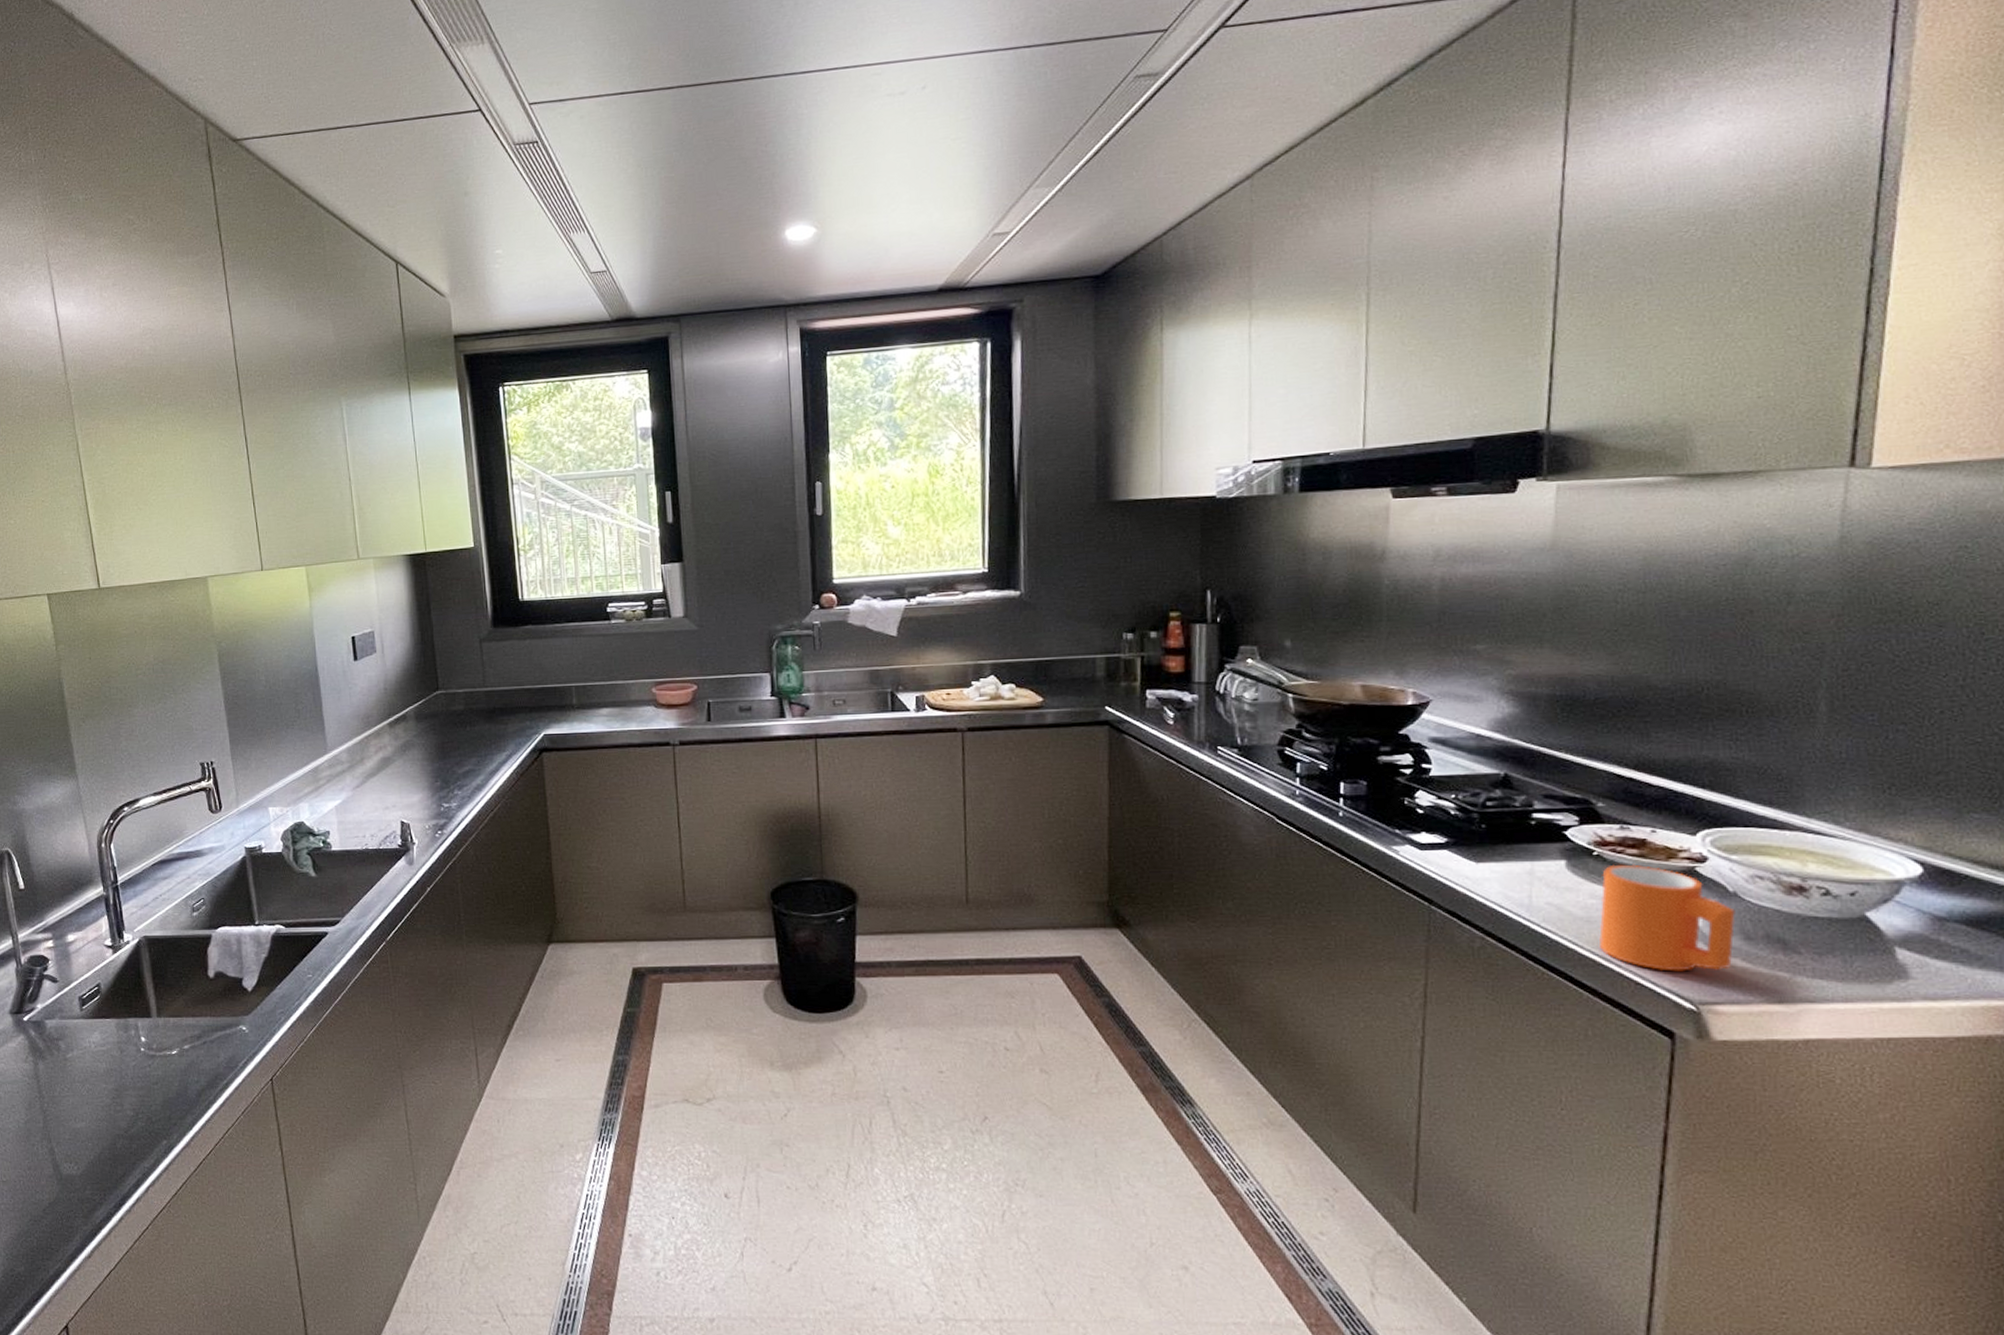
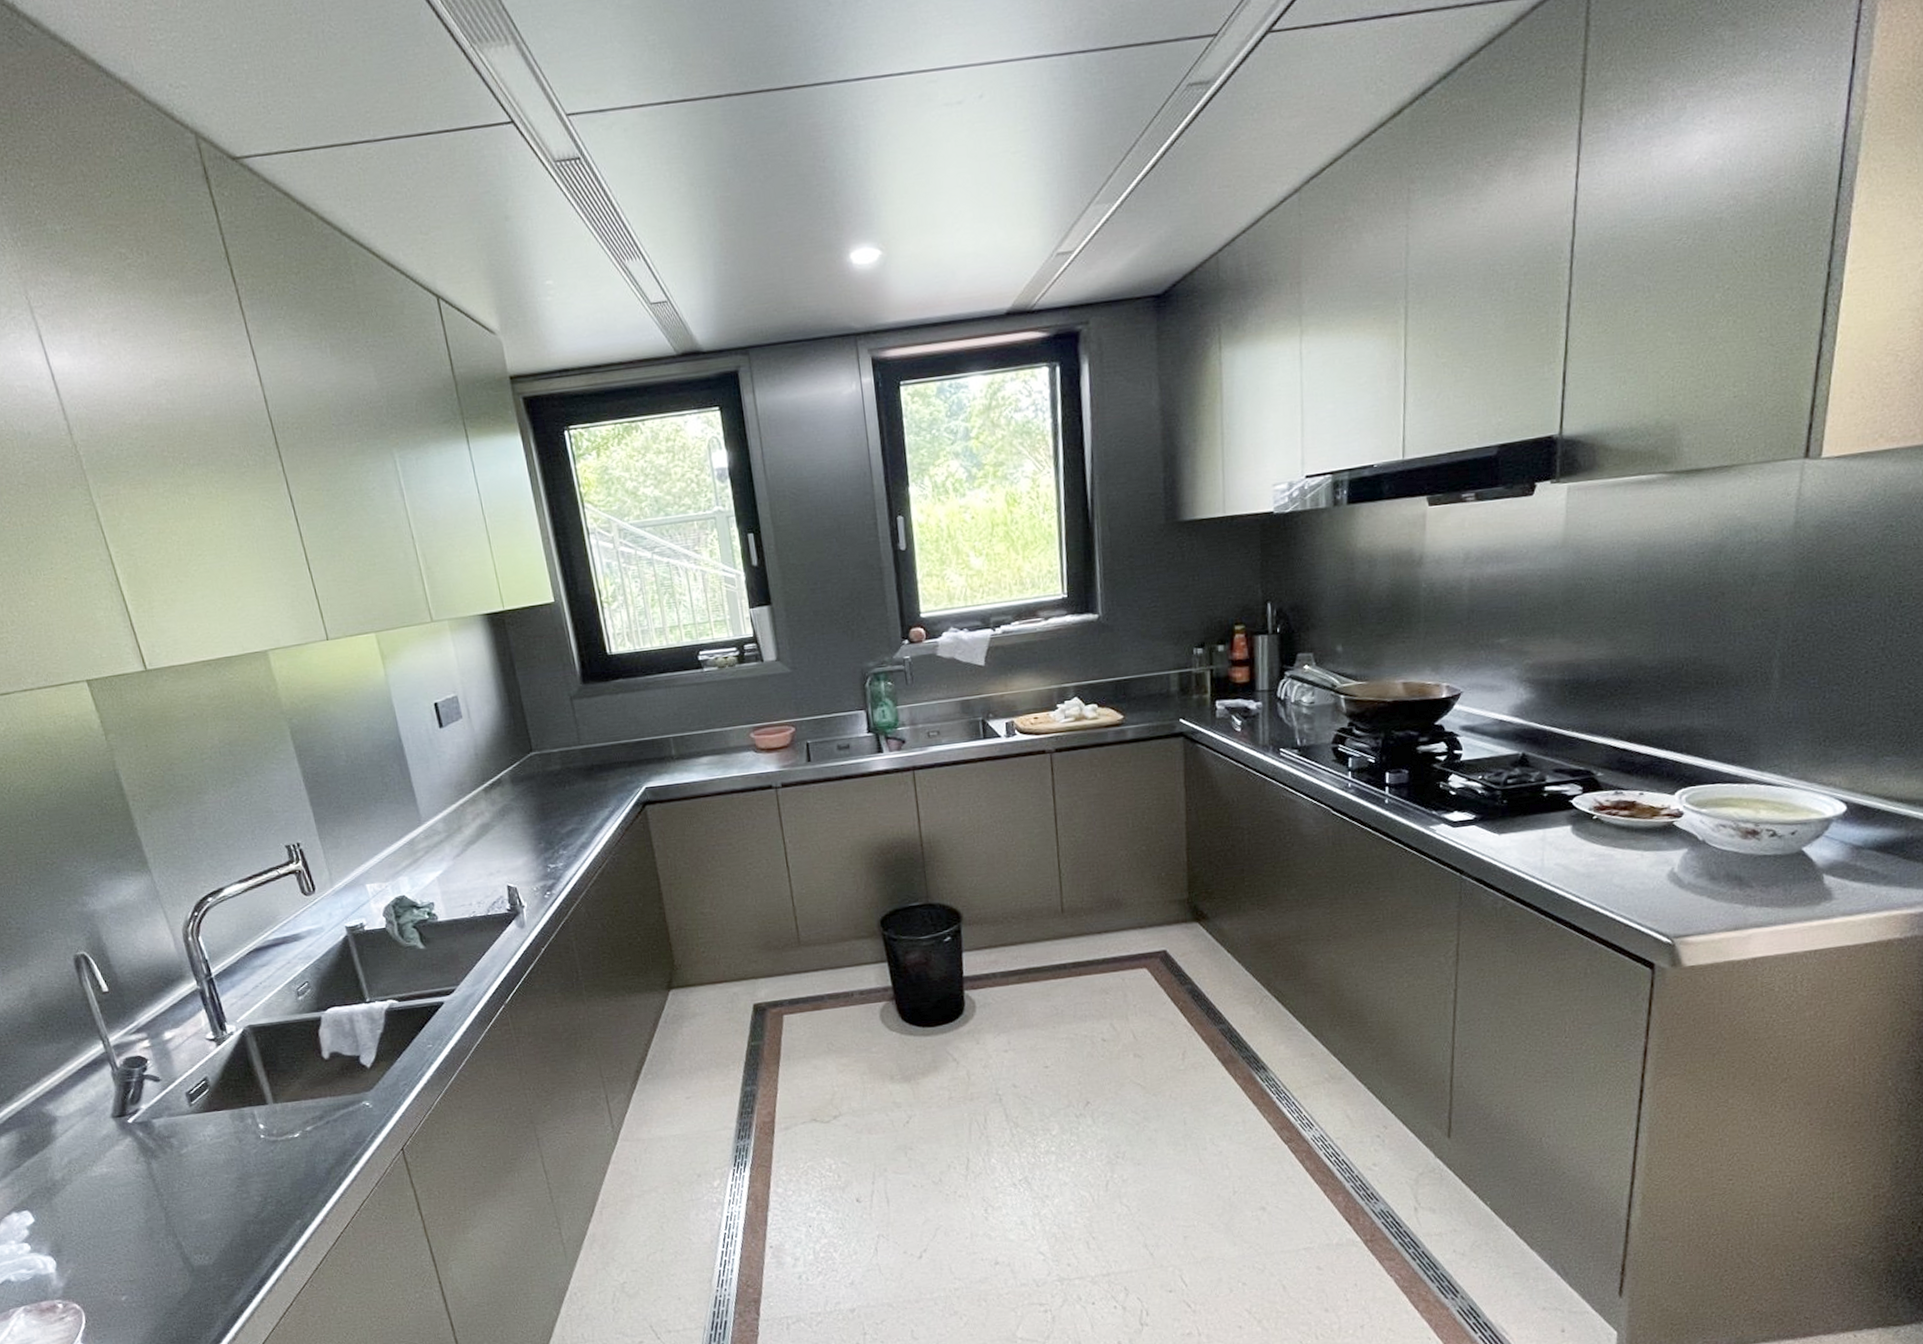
mug: present [1599,864,1736,972] -> none [1597,824,1704,913]

